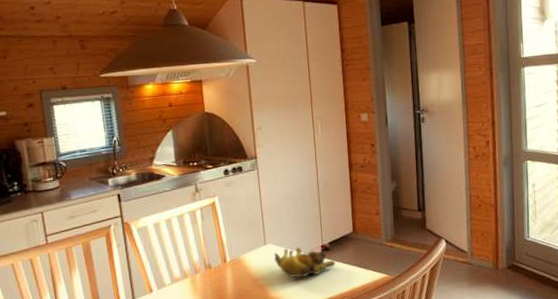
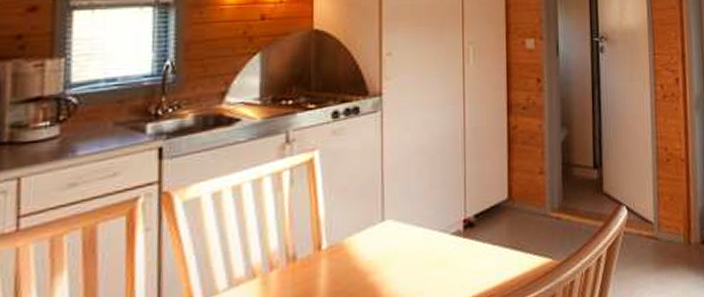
banana bunch: present [273,247,335,278] -> none [394,222,482,270]

